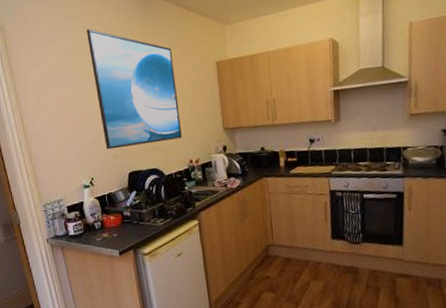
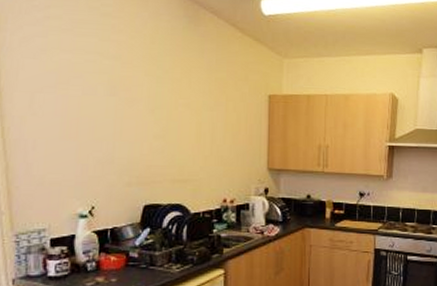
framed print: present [86,29,182,150] -> none [112,29,219,175]

